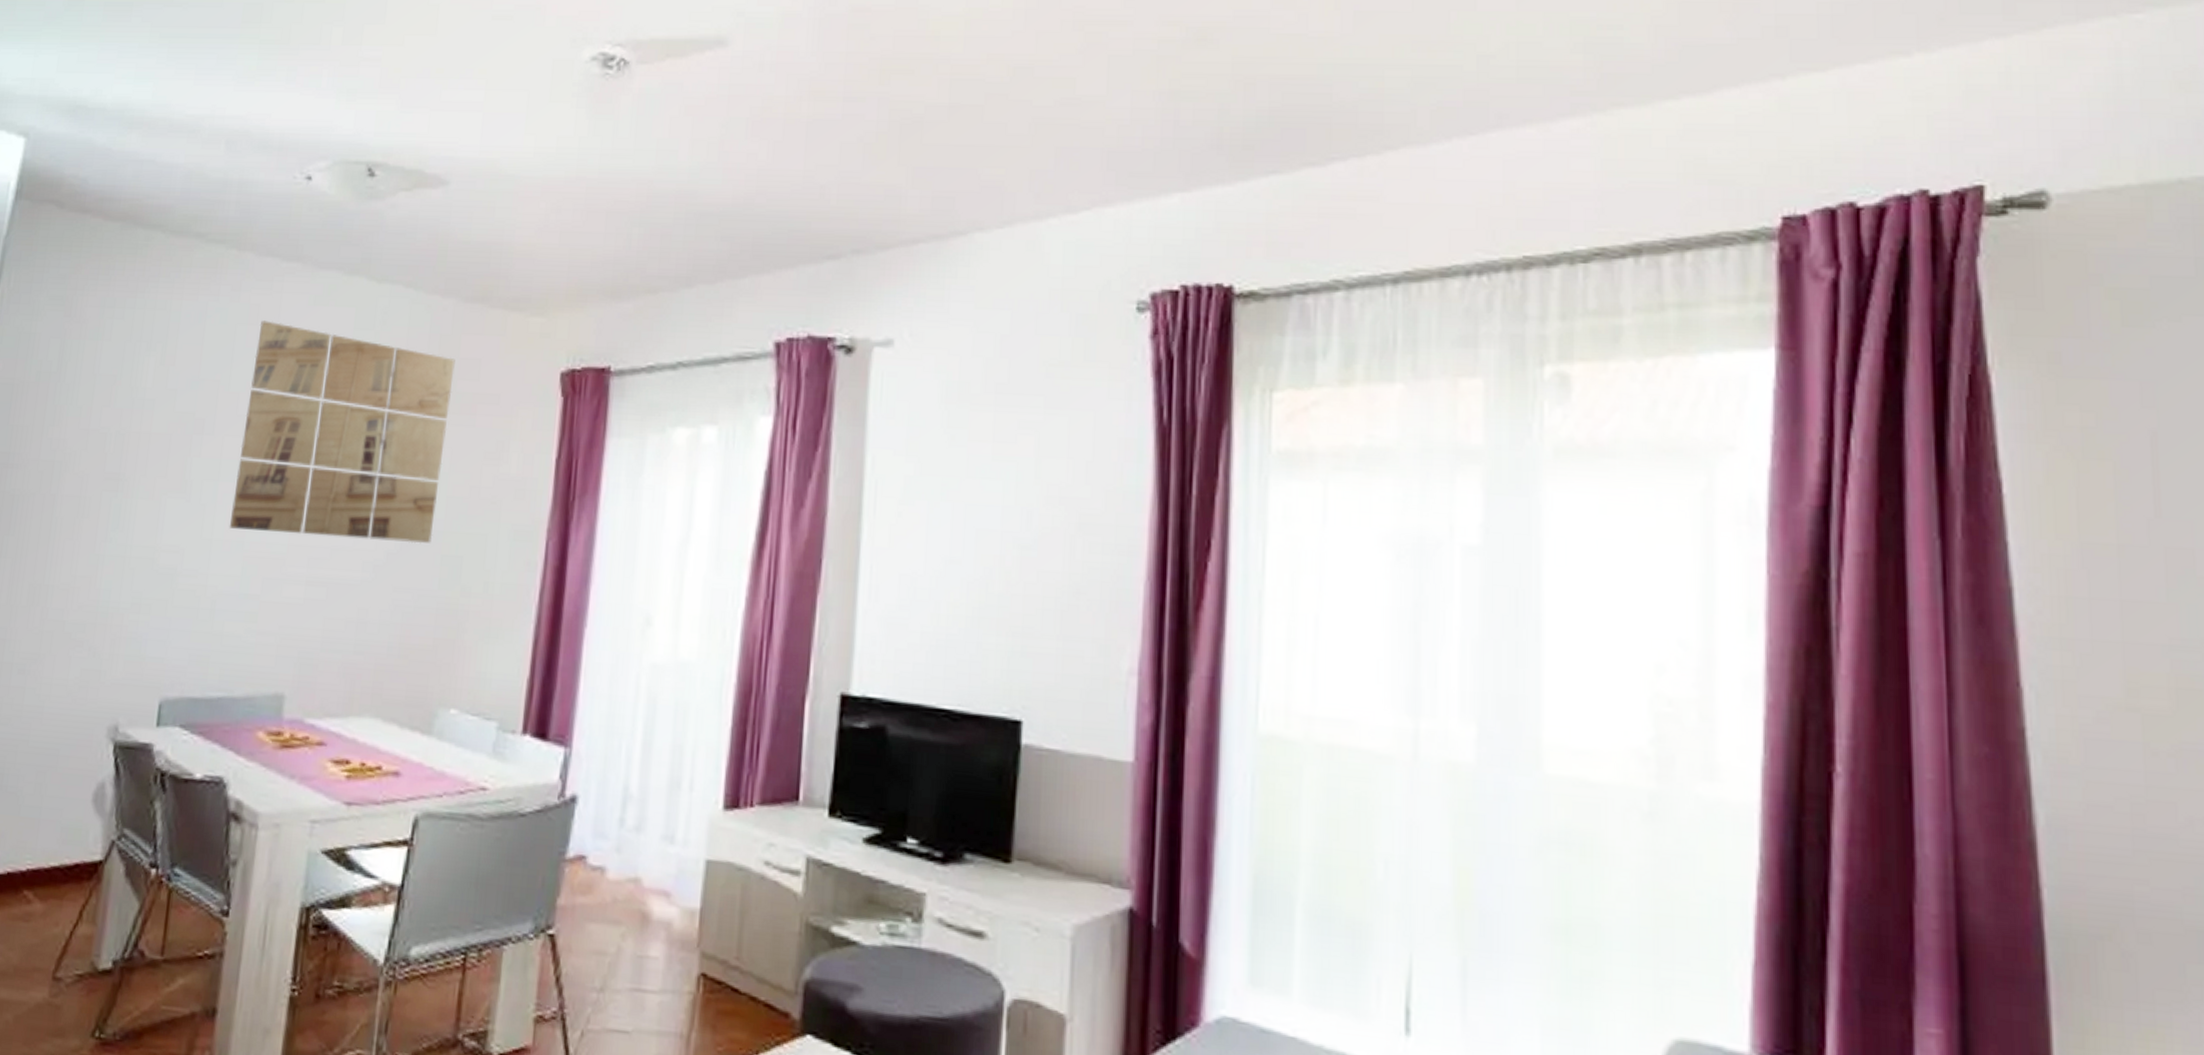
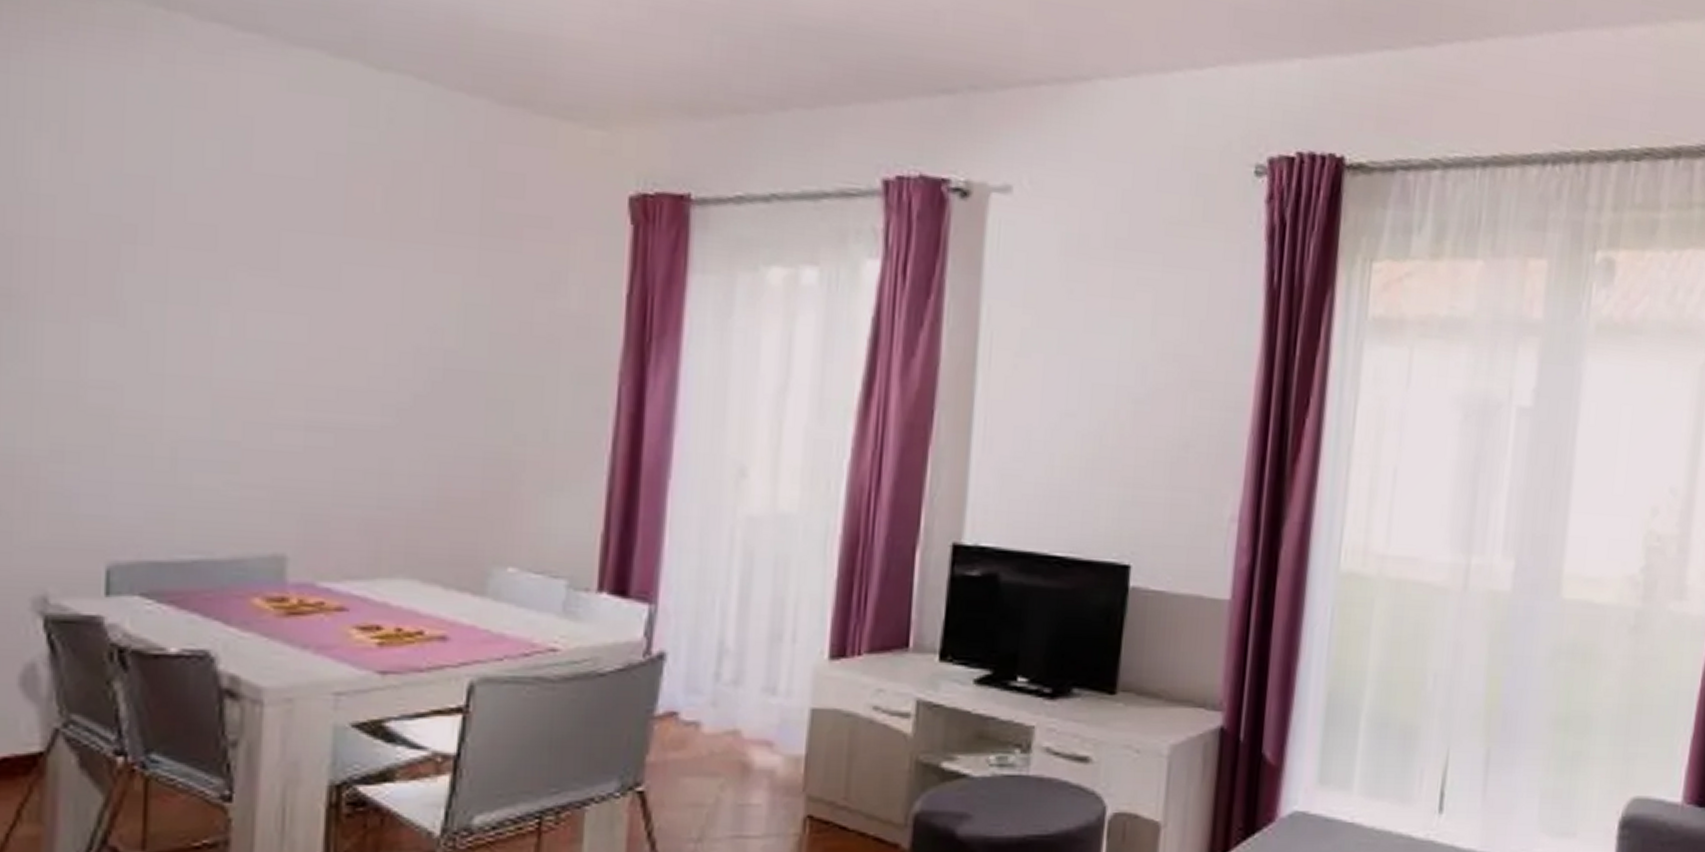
wall art: present [229,320,455,544] -> none [187,104,491,386]

